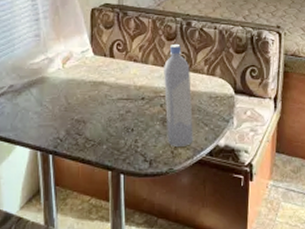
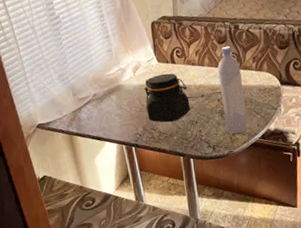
jar: none [72,68,127,127] -> present [144,73,190,123]

